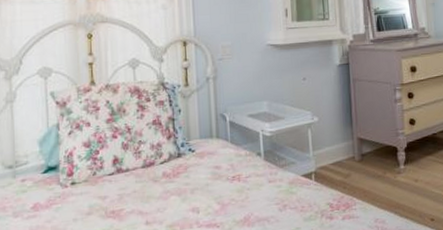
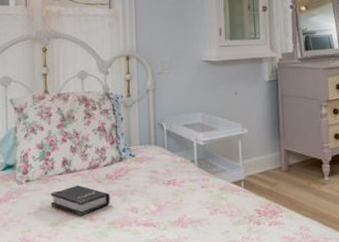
hardback book: none [100,185,168,220] -> present [51,185,110,216]

